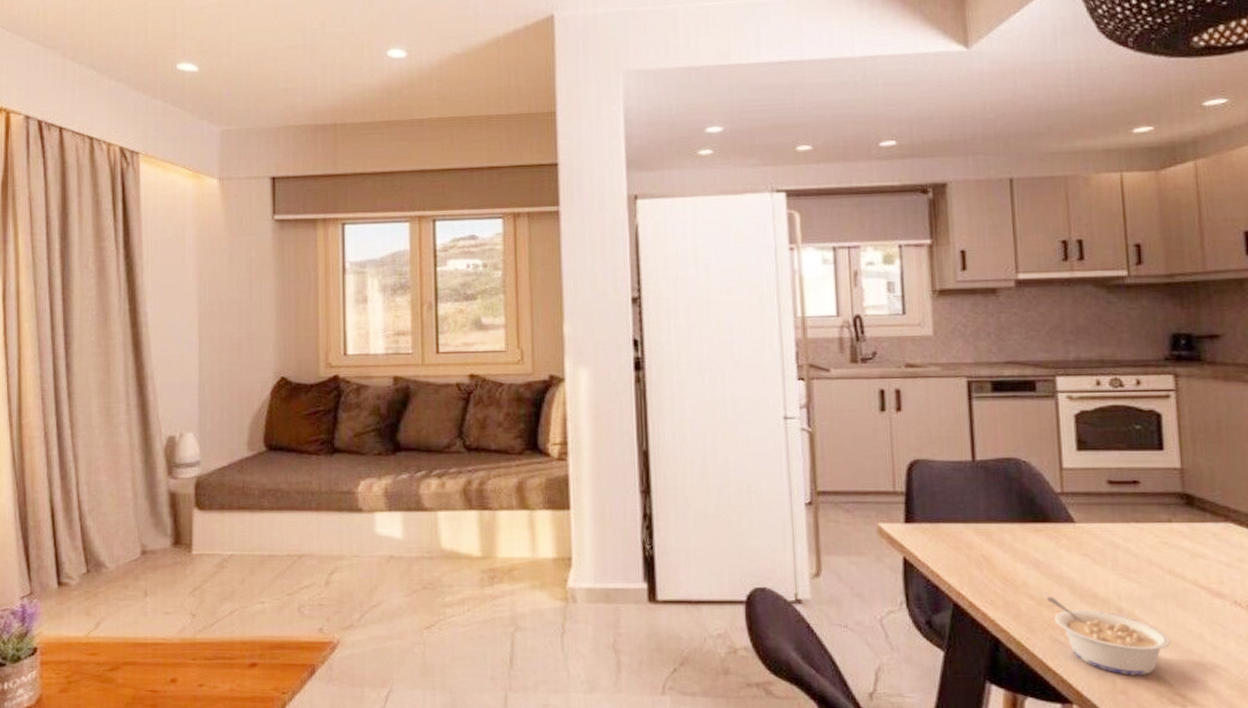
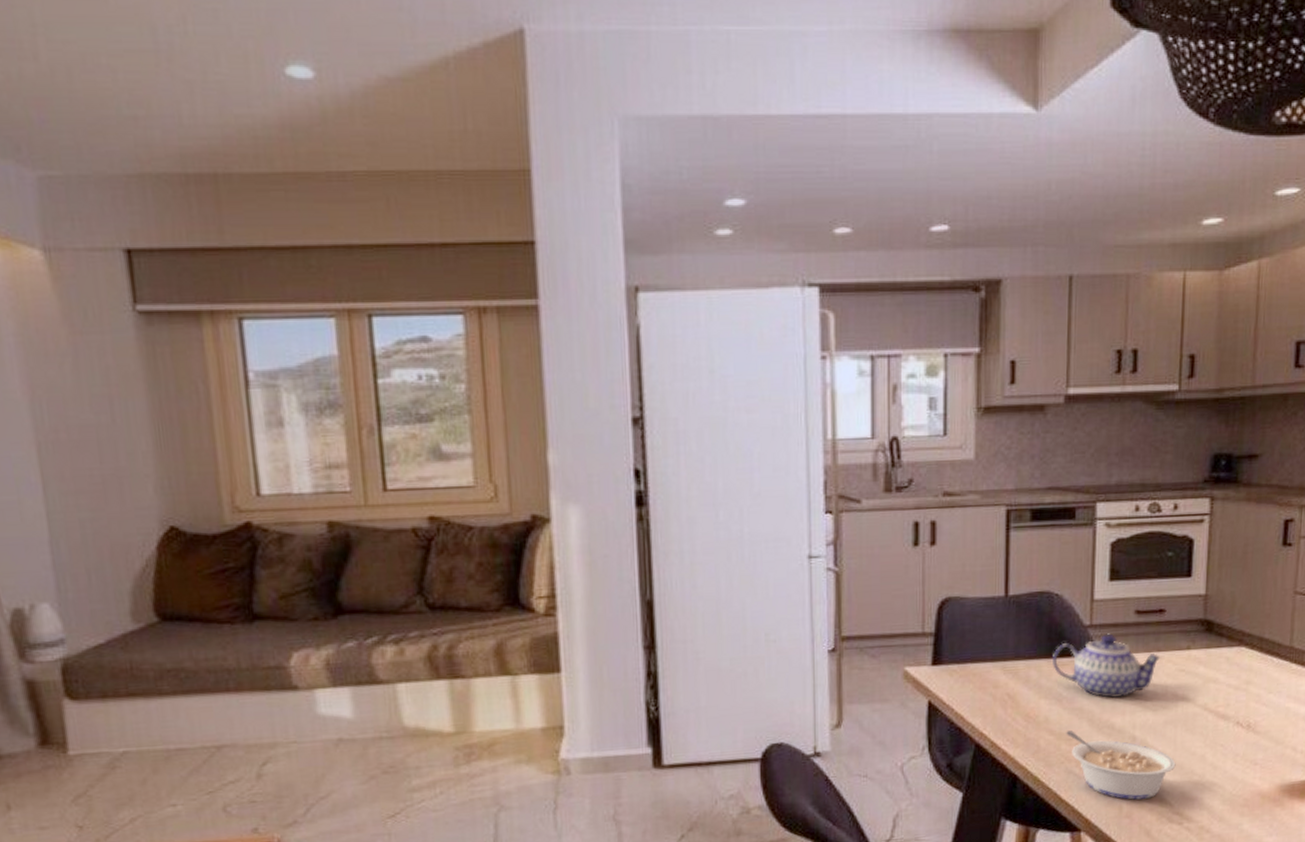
teapot: none [1026,502,1140,568] -> present [1053,633,1161,699]

